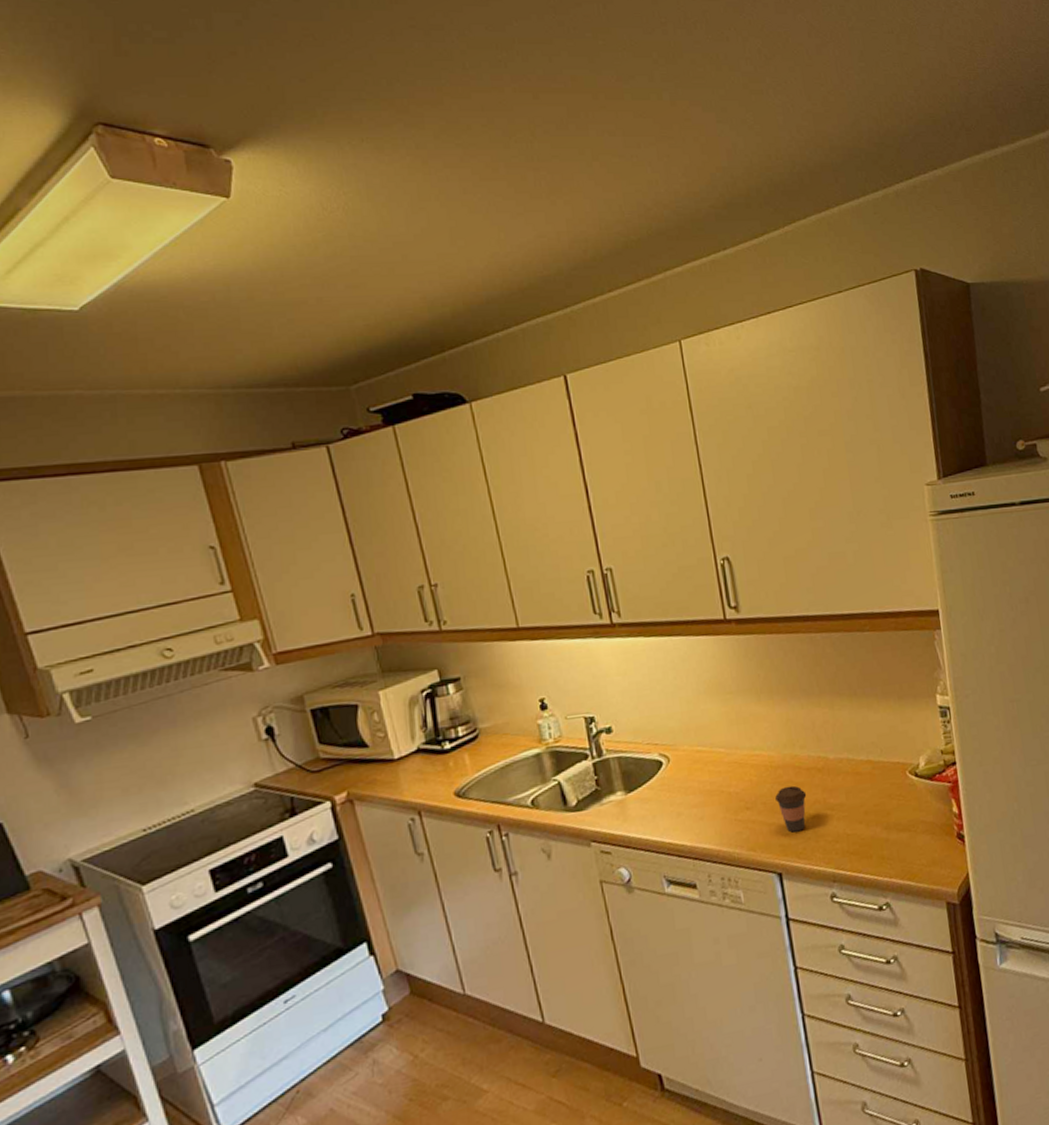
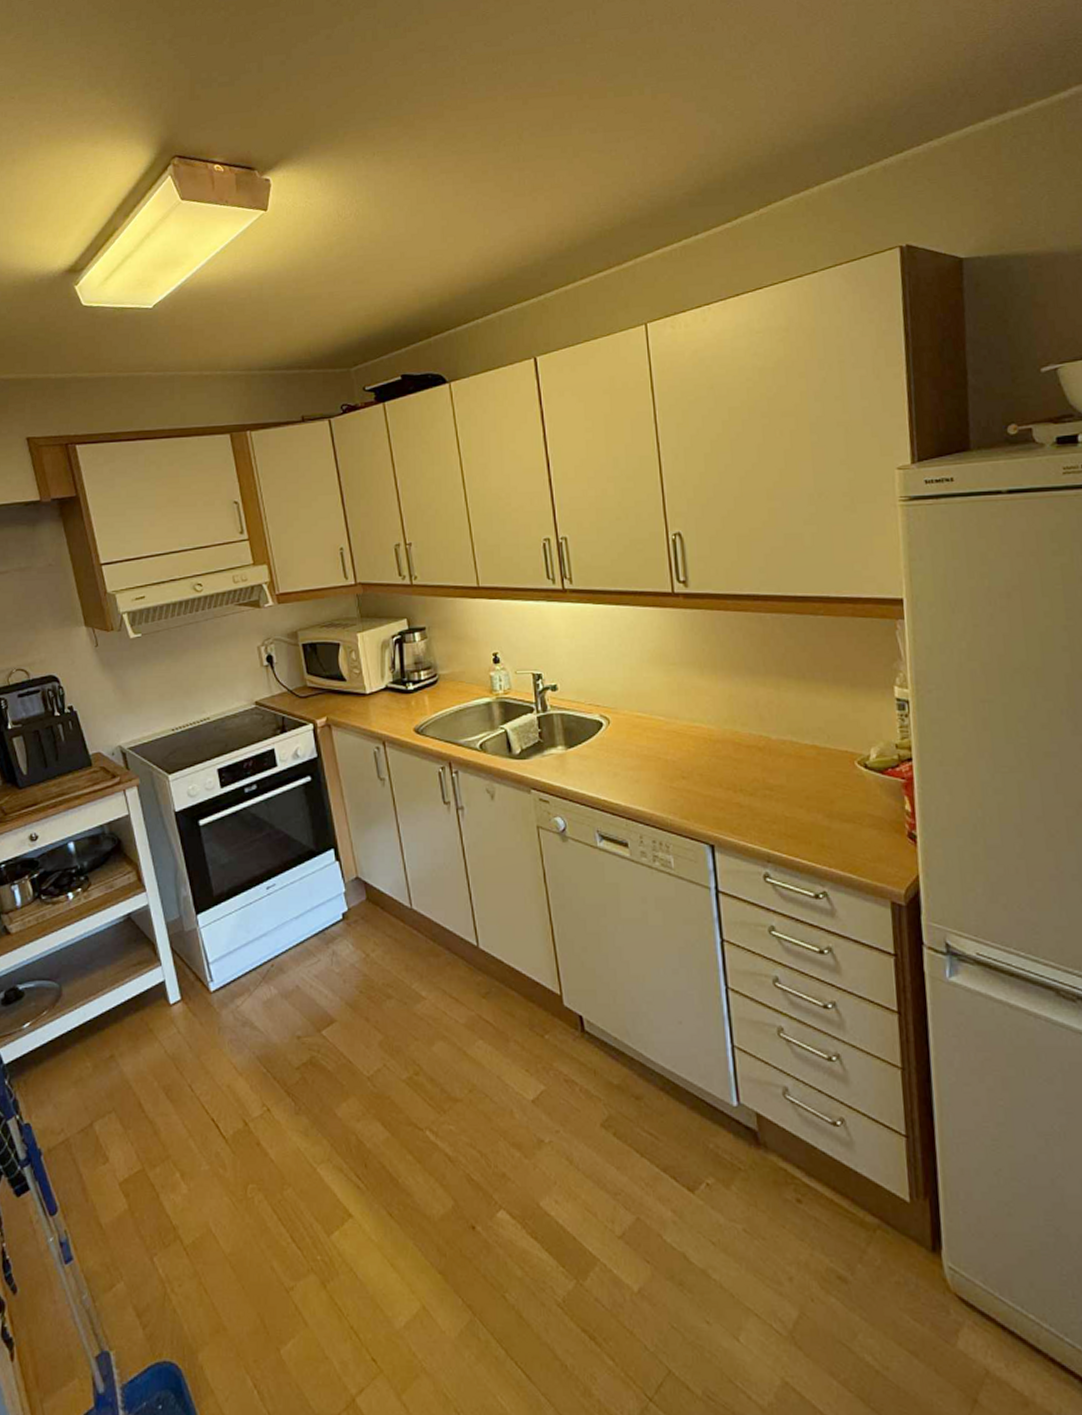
coffee cup: present [775,785,807,833] -> none [712,761,745,807]

